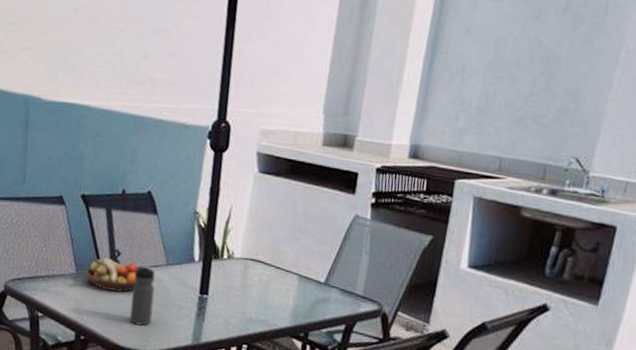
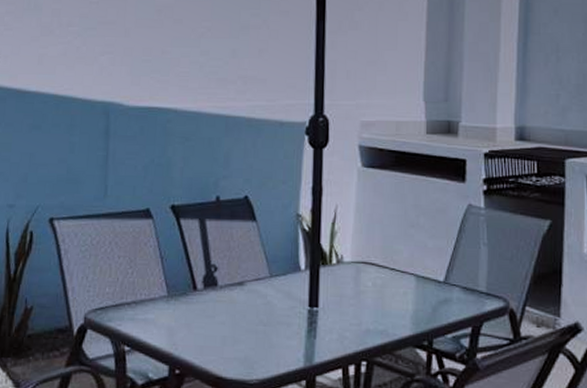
fruit bowl: present [86,258,138,292] -> none [178,275,238,314]
water bottle: present [129,265,156,326] -> none [231,279,259,350]

